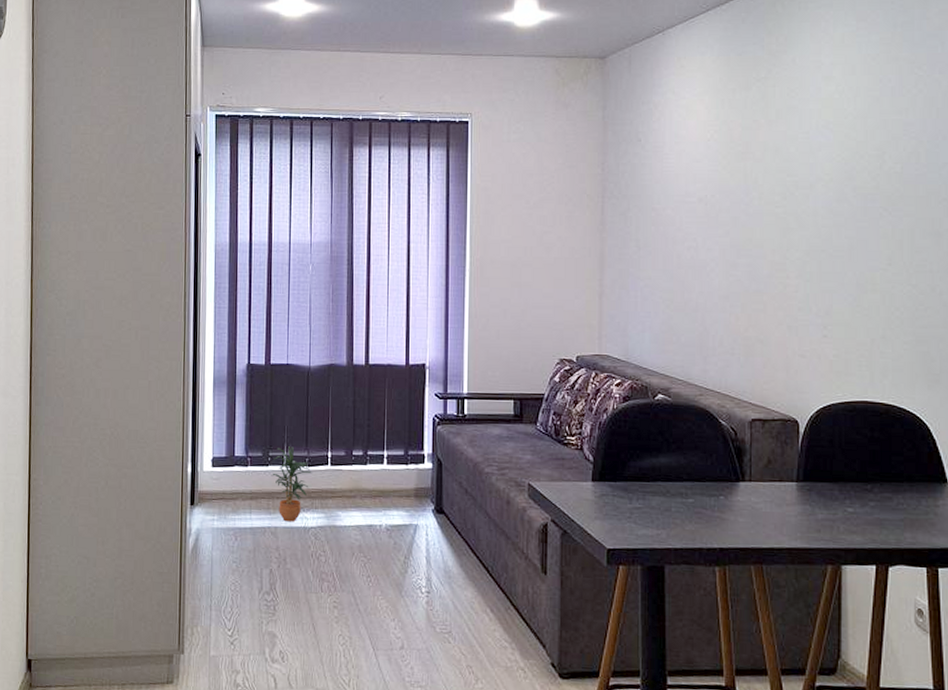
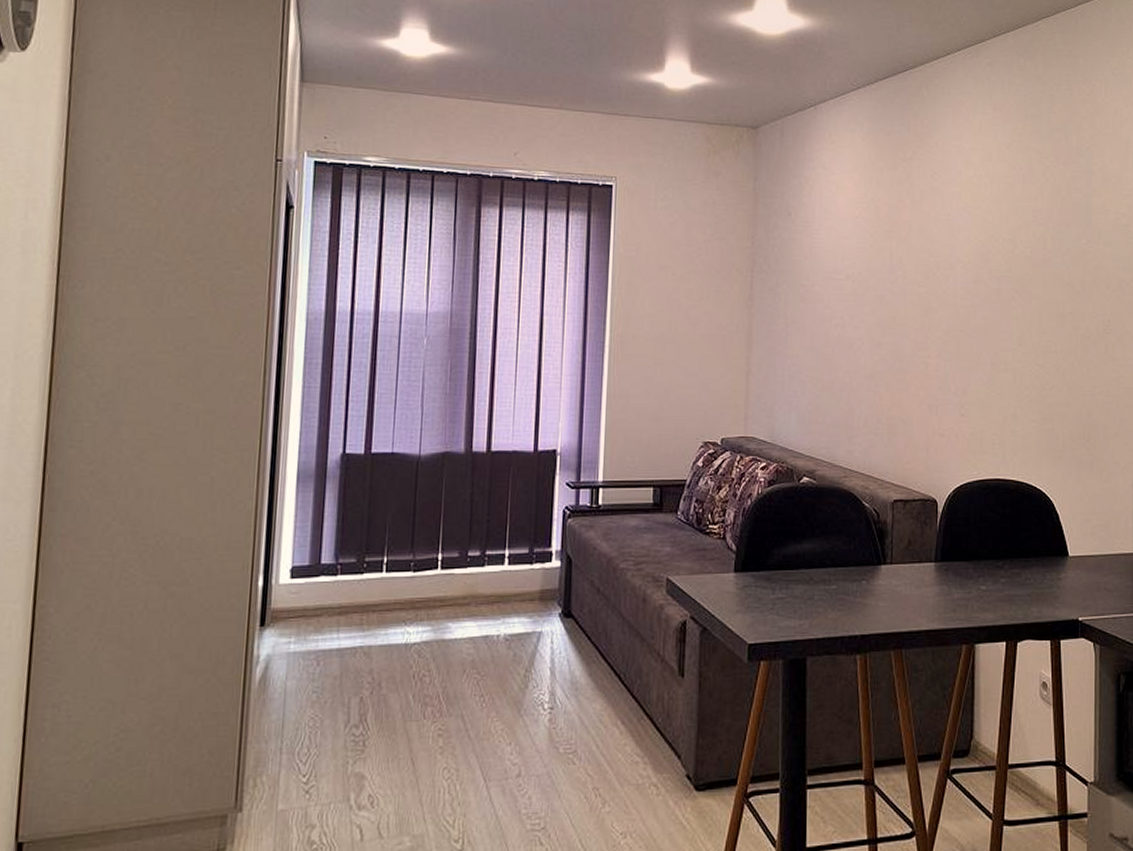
potted plant: present [271,446,313,522] -> none [366,549,419,639]

